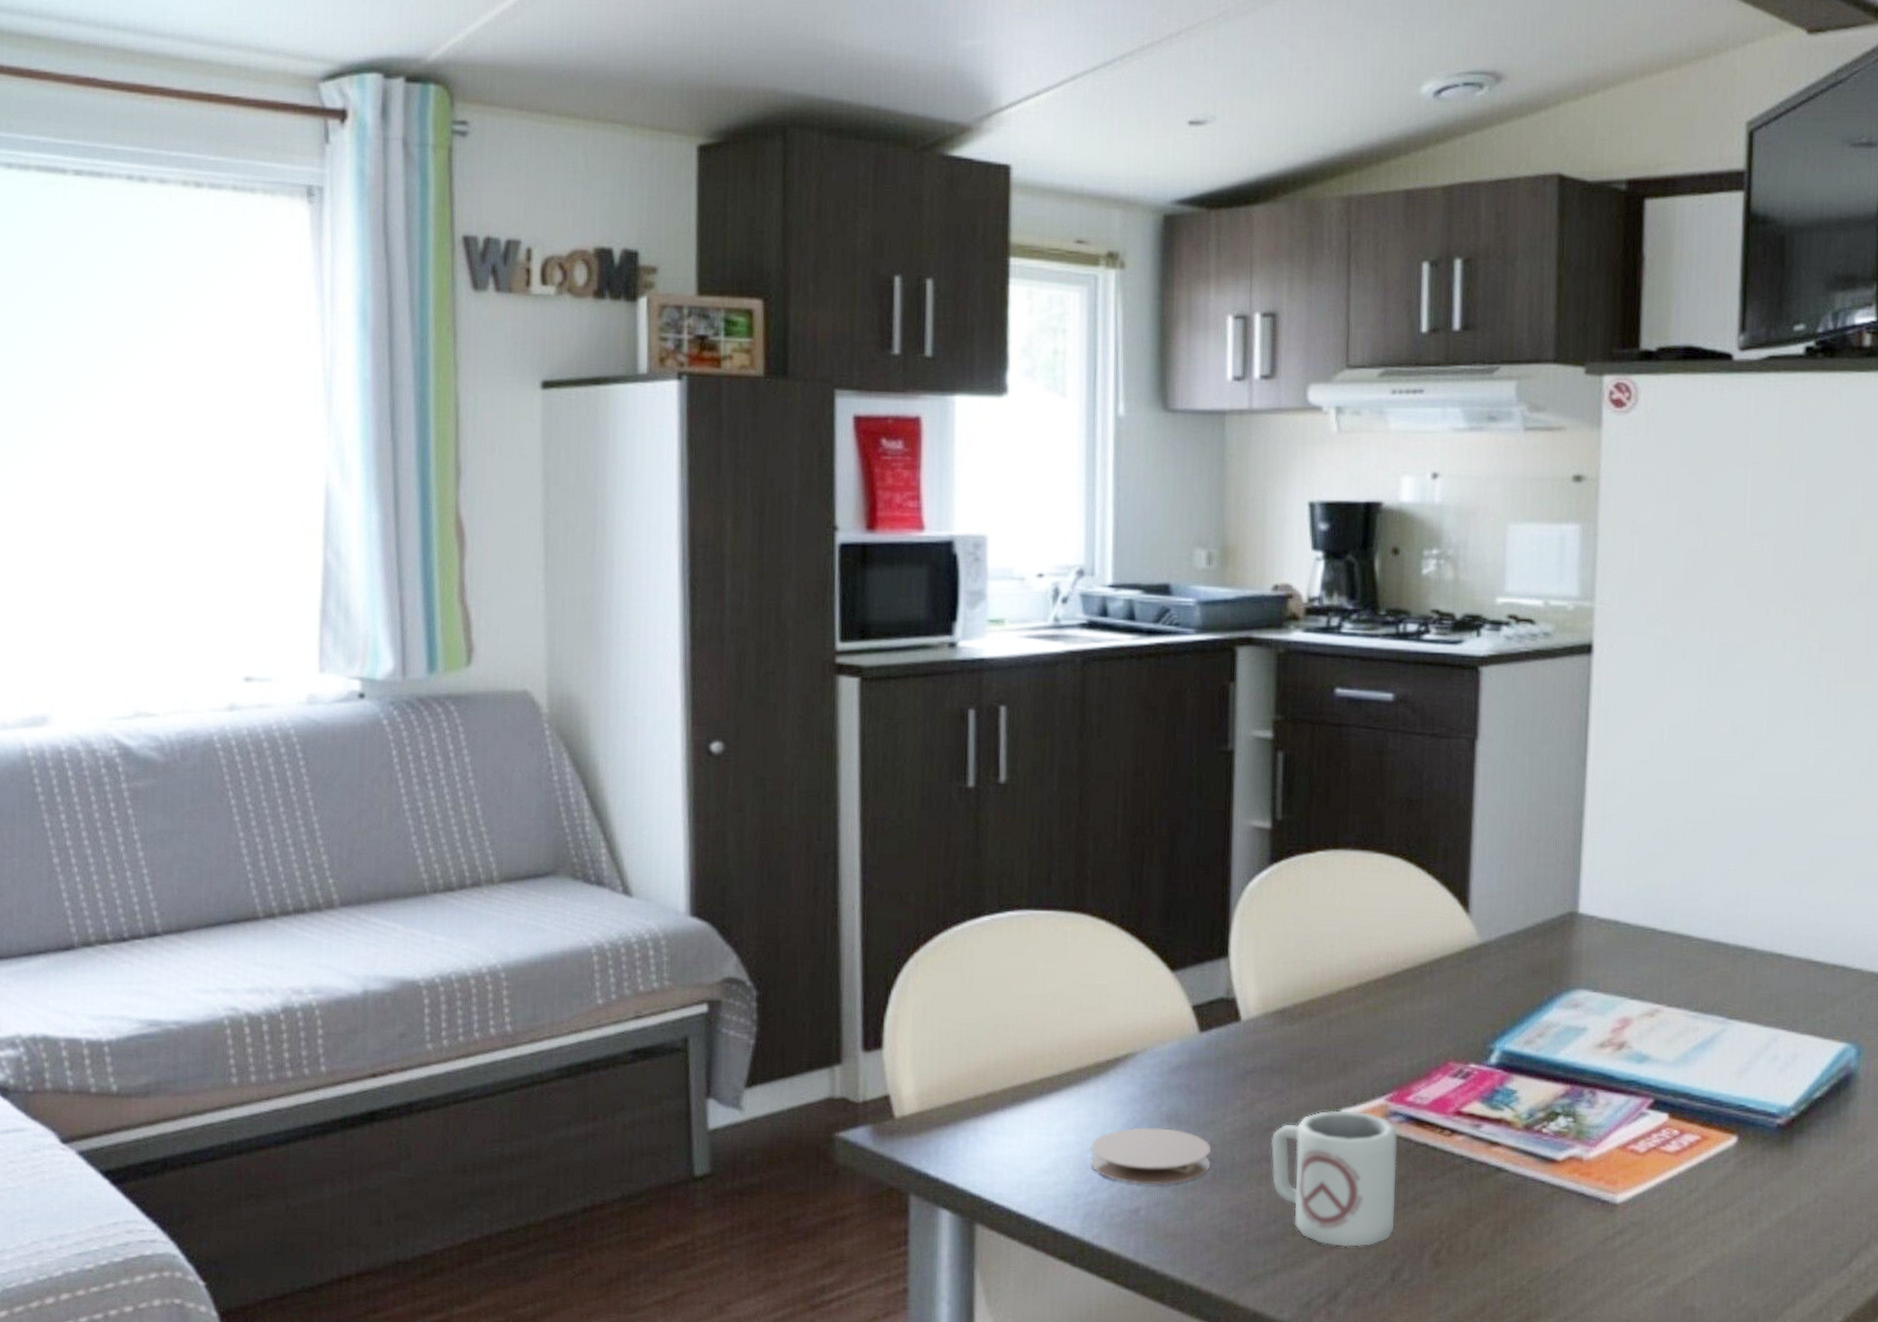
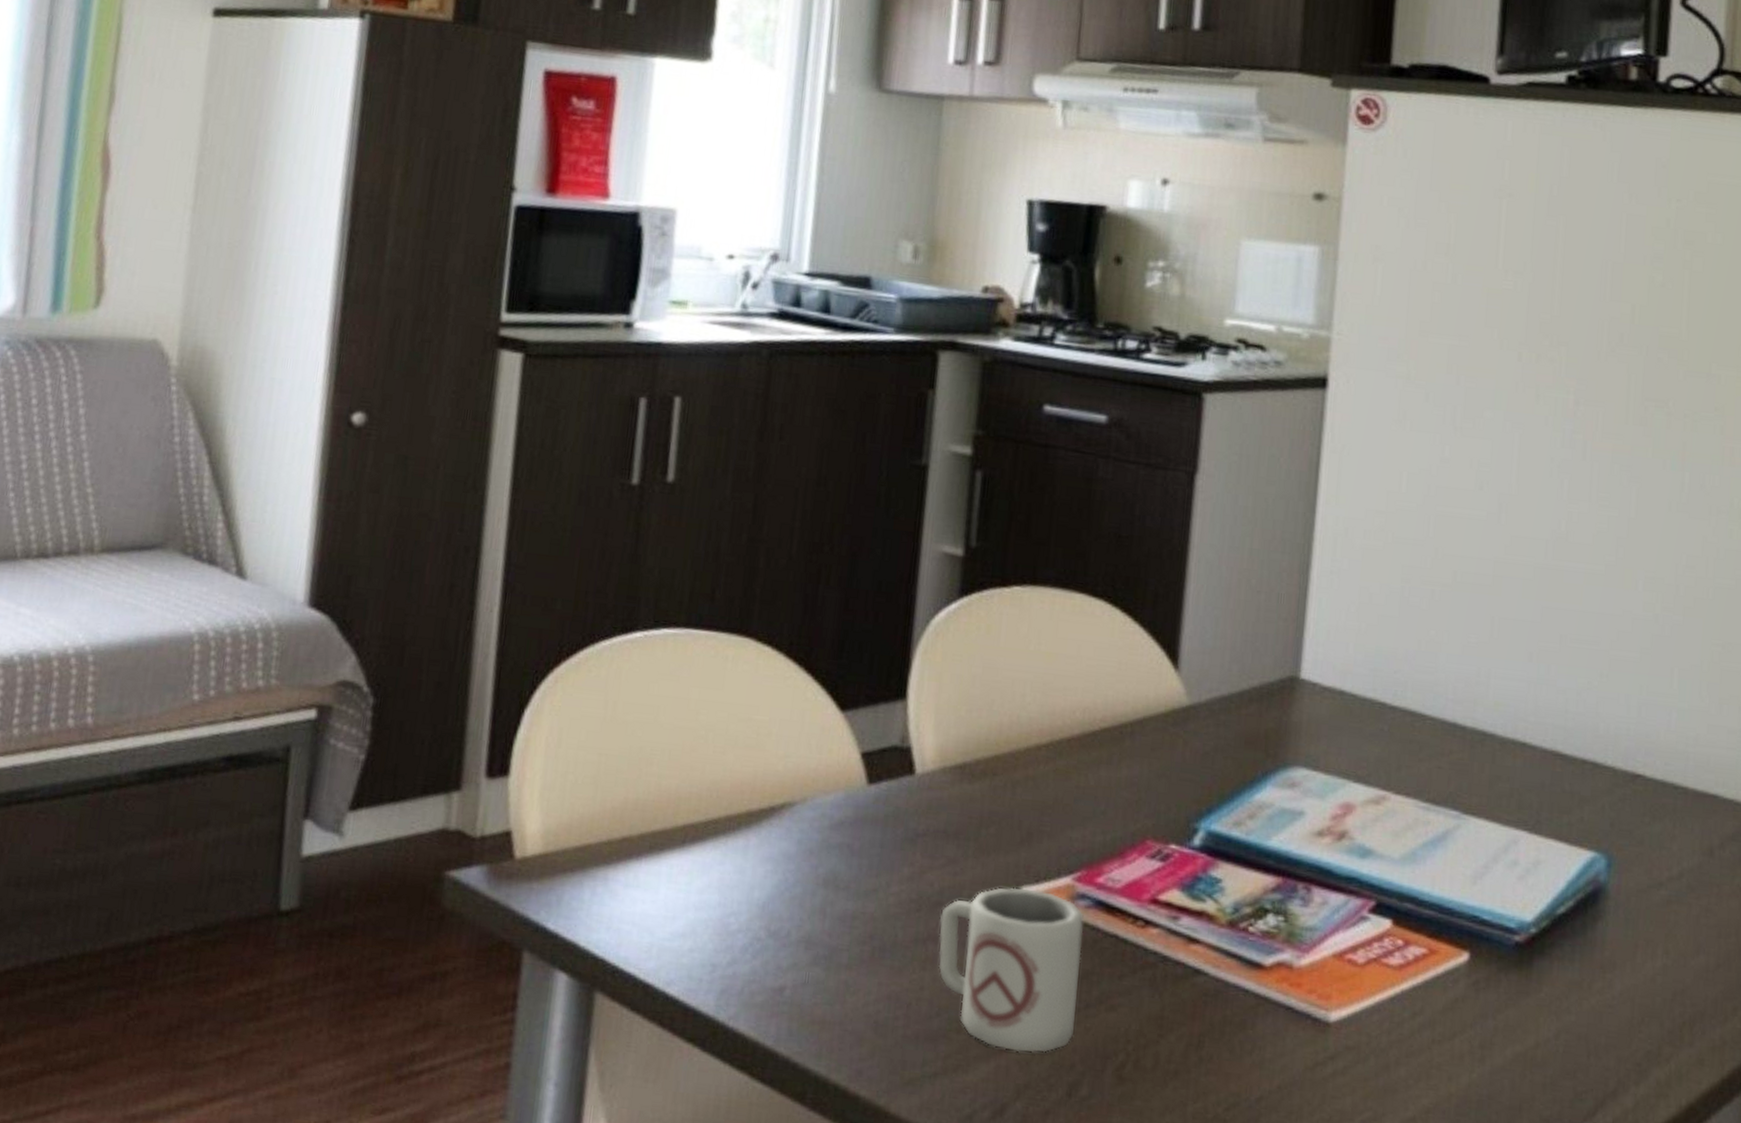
coaster: present [1090,1127,1211,1185] -> none [732,890,871,962]

